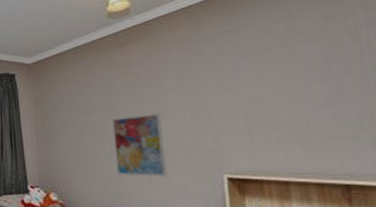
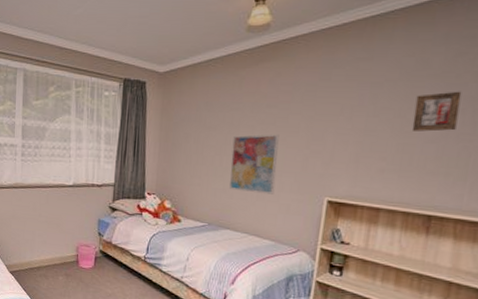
picture frame: none [296,52,348,96] -> present [411,91,462,132]

